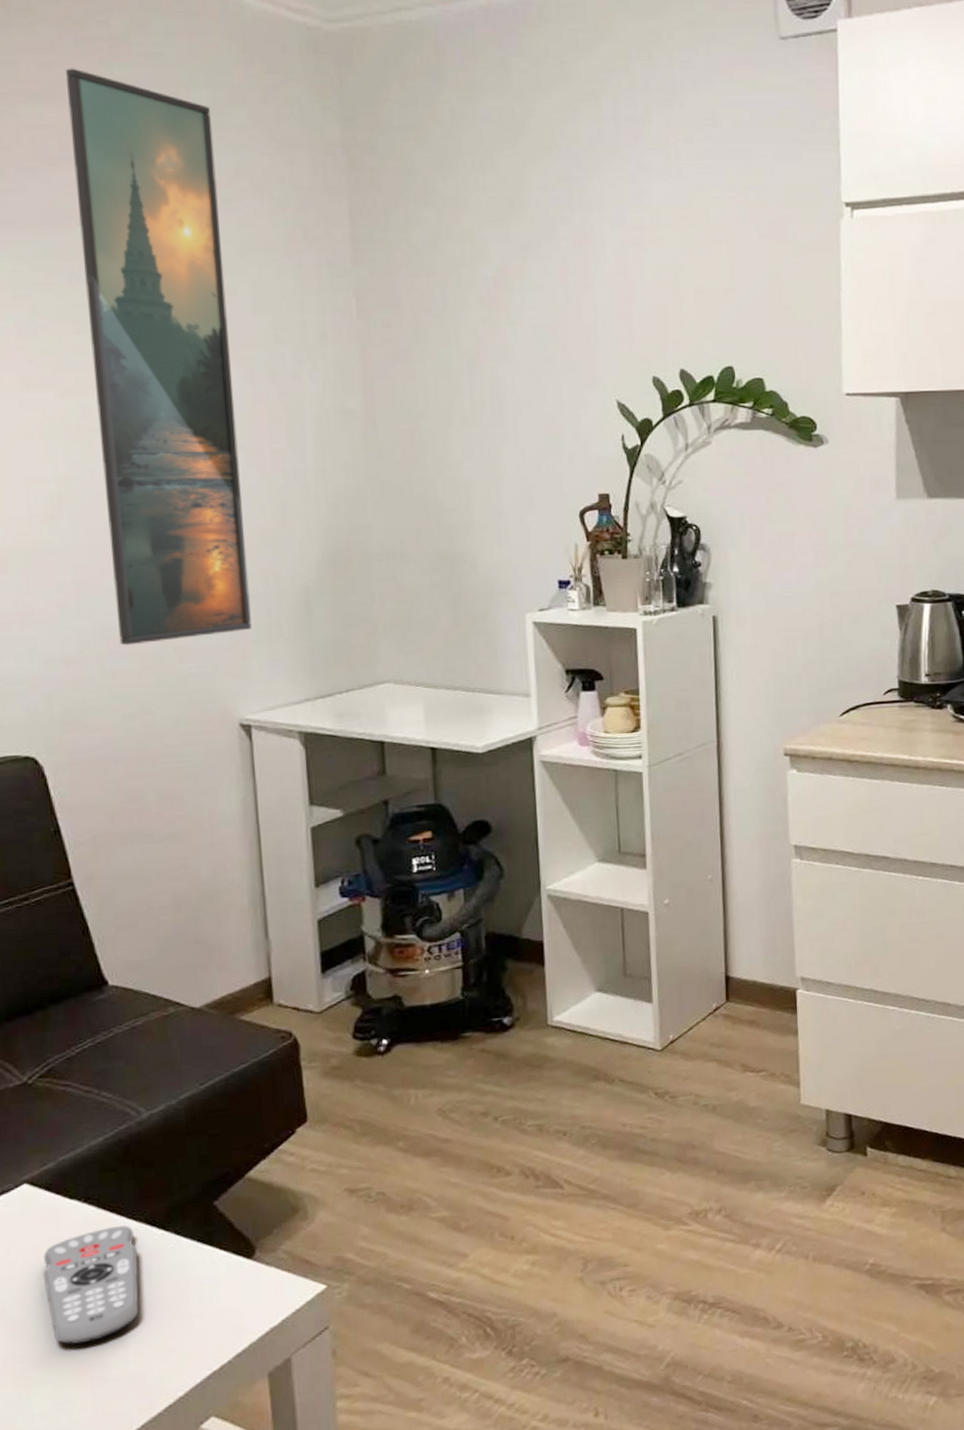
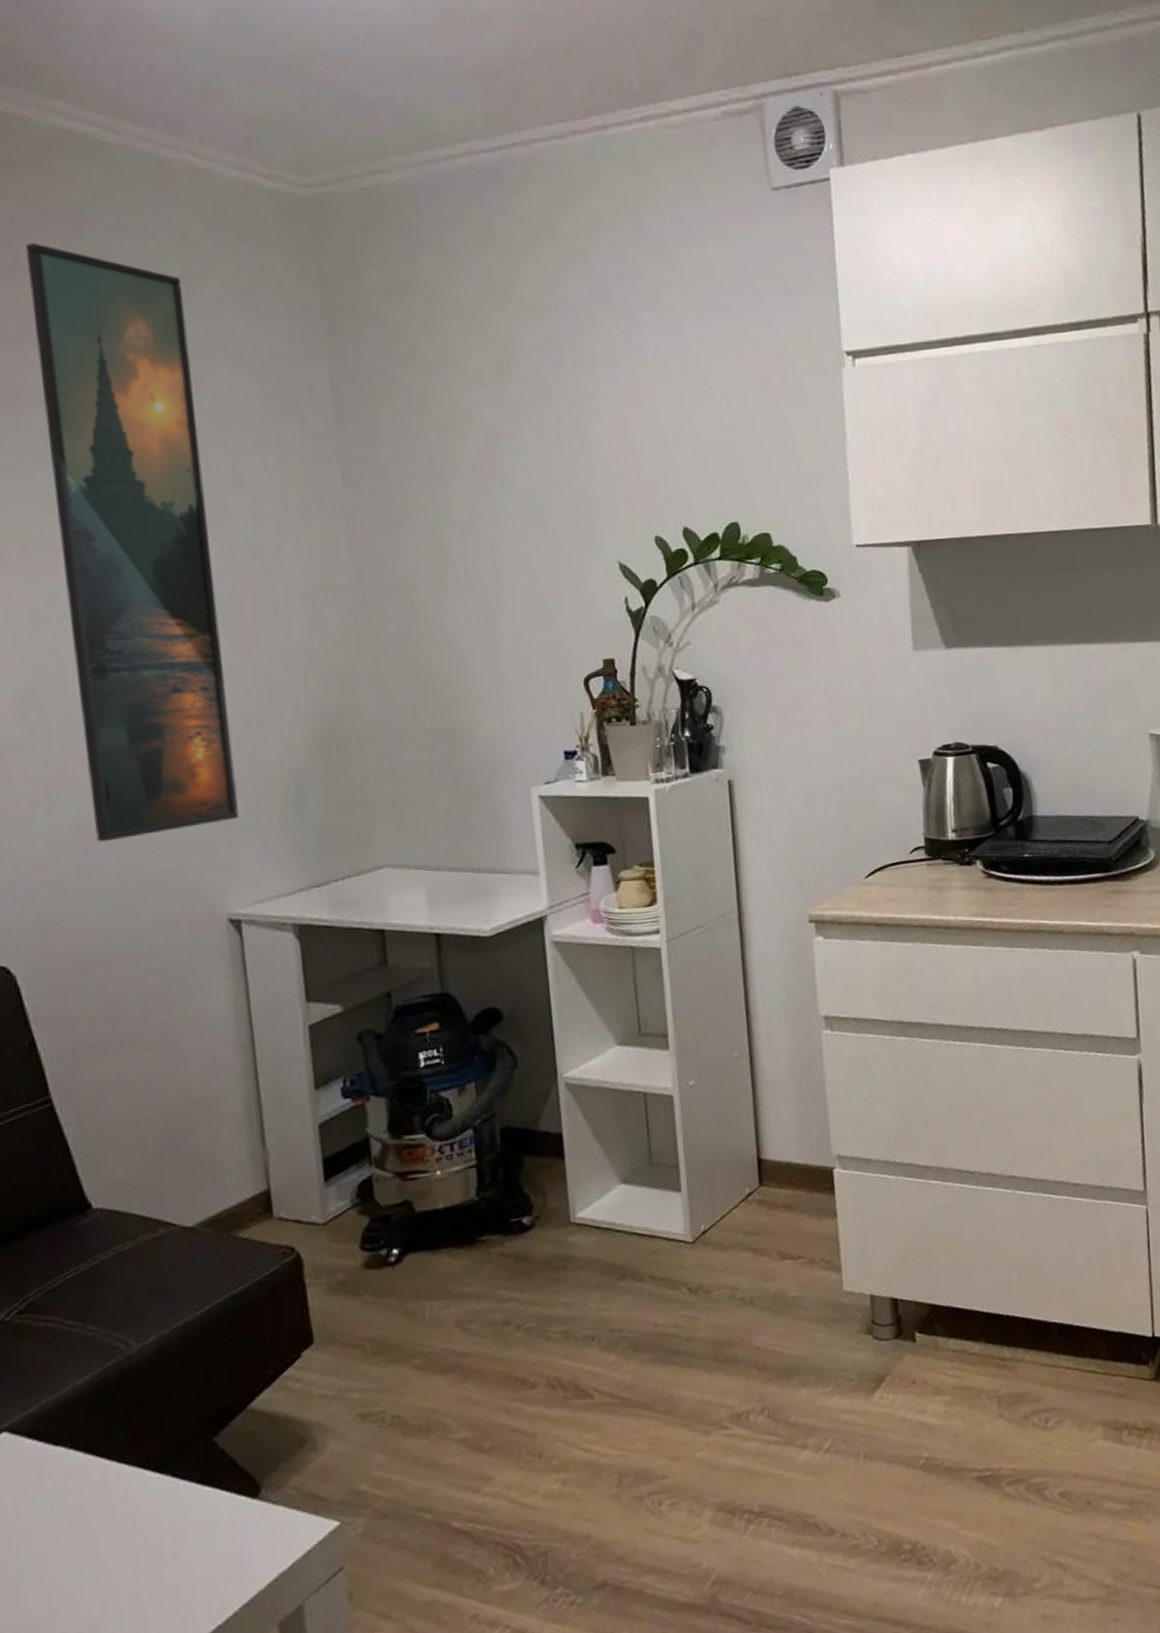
remote control: present [43,1225,139,1345] -> none [26,1470,134,1608]

